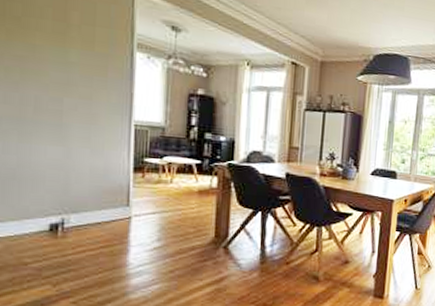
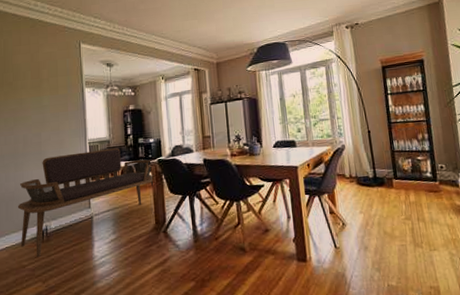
bench: none [21,132,224,255] -> present [18,147,155,257]

